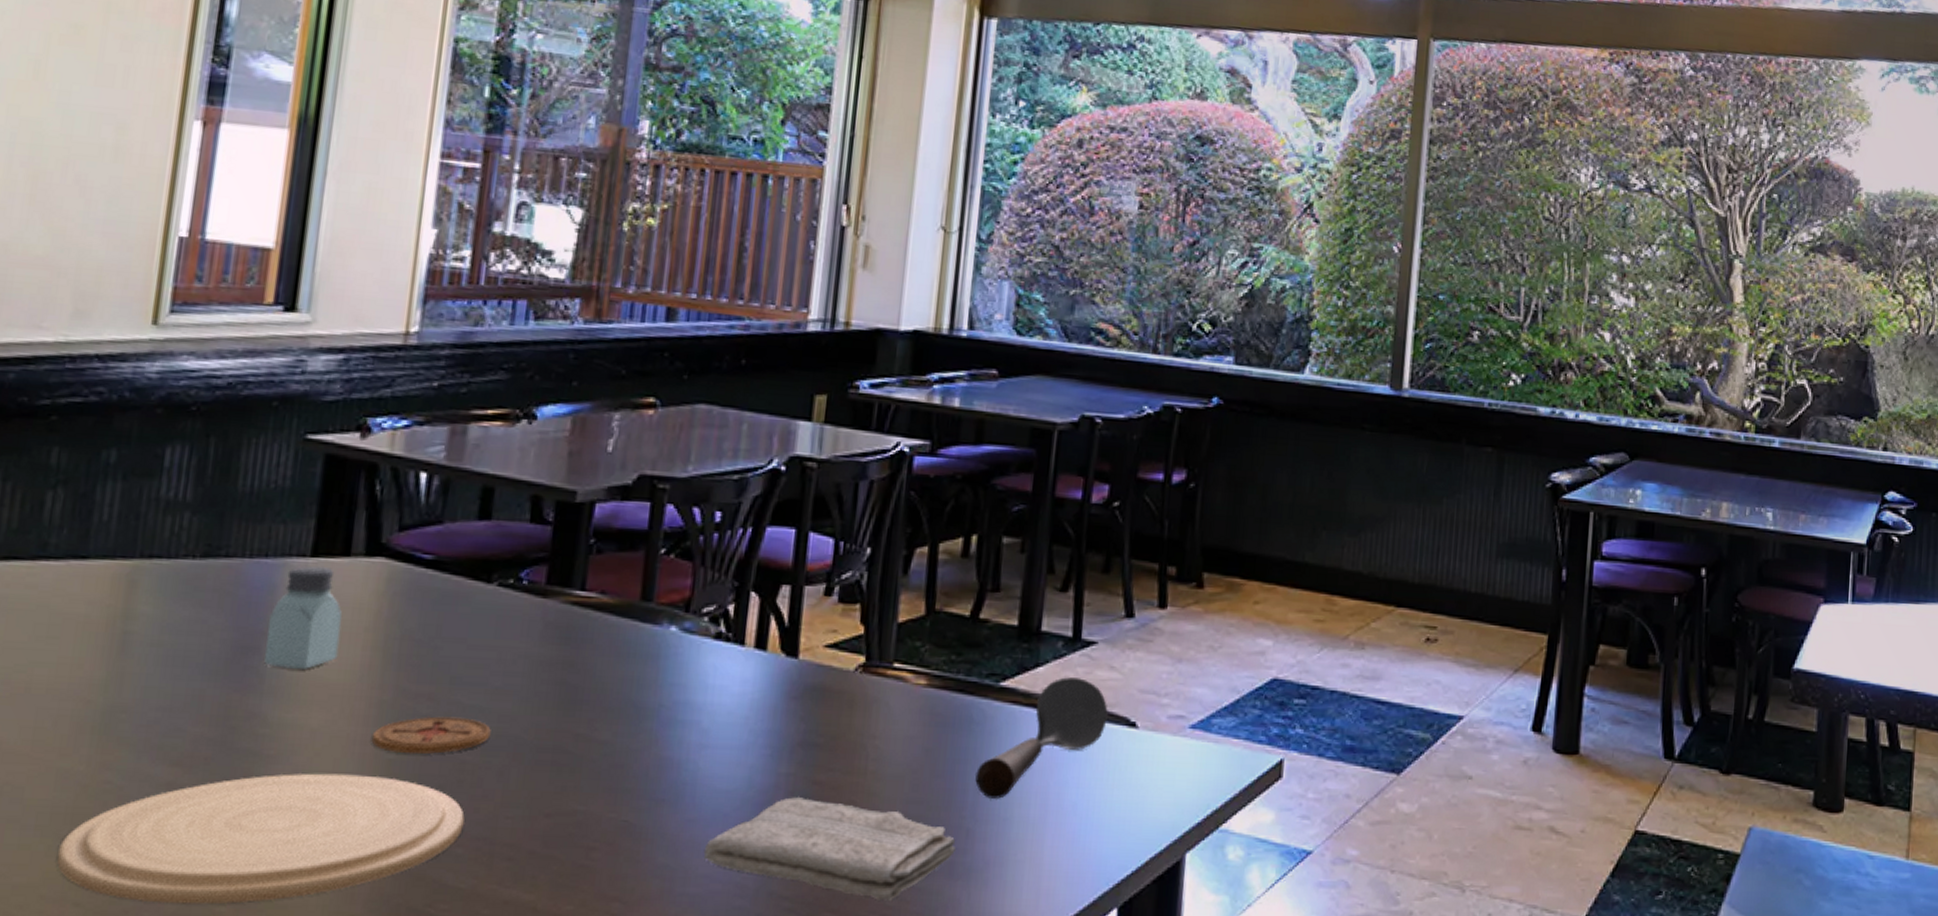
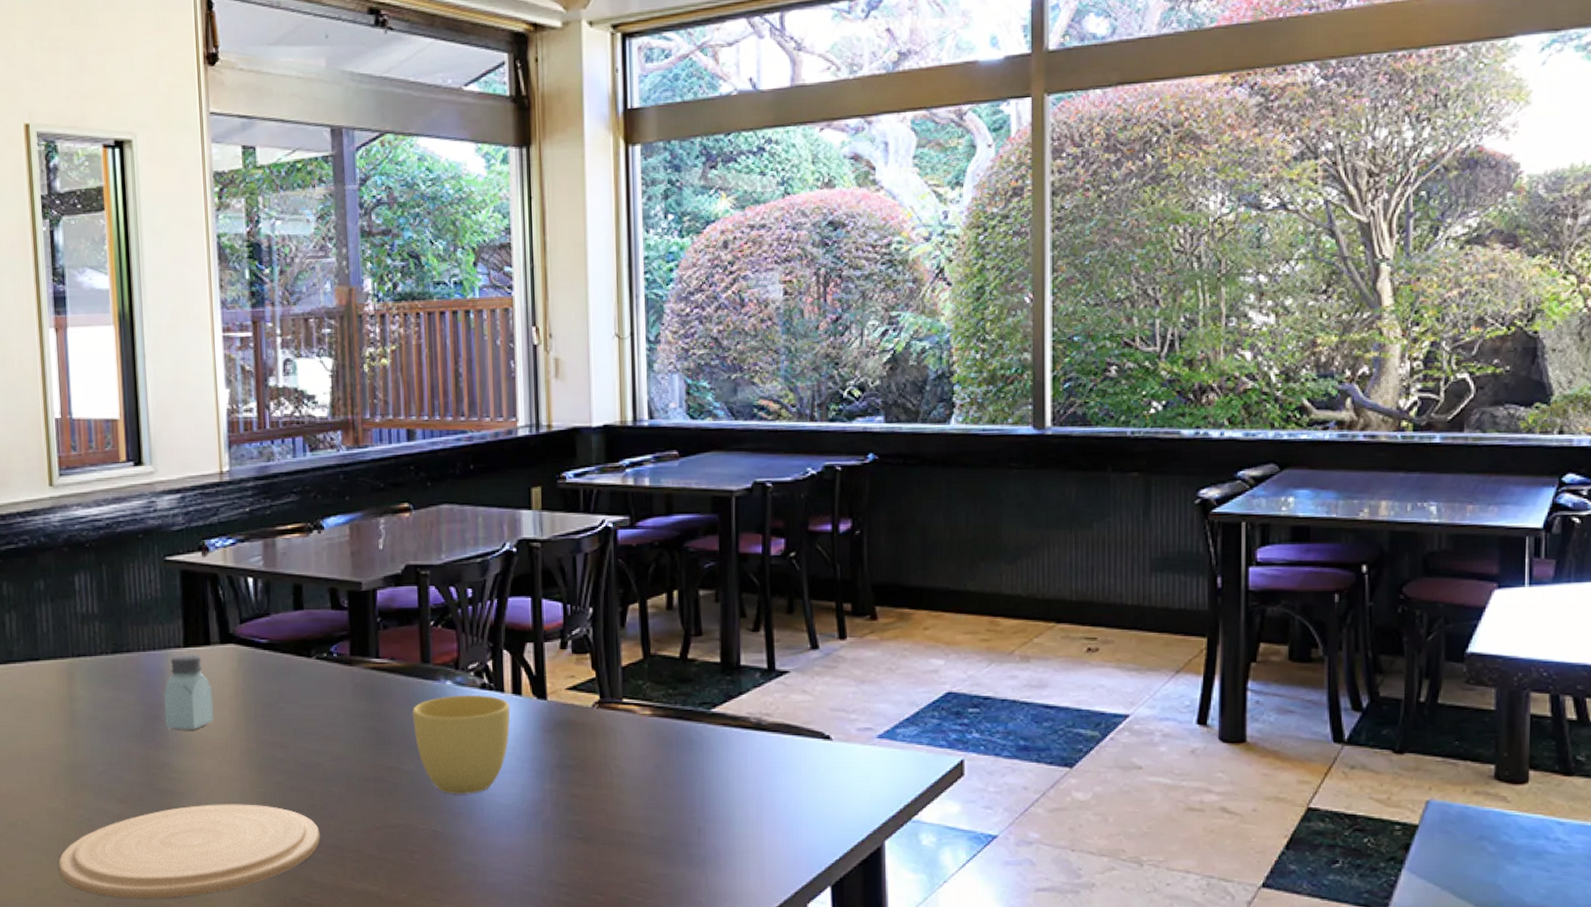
coaster: present [371,716,491,754] -> none [246,759,329,787]
cup: none [617,645,750,775] -> present [412,695,511,795]
washcloth: present [703,796,956,901] -> none [495,807,691,885]
spoon: present [975,677,1108,799] -> none [700,702,805,803]

